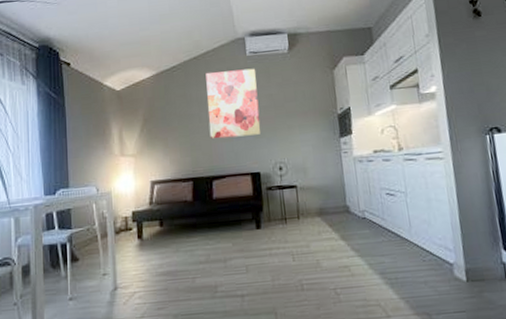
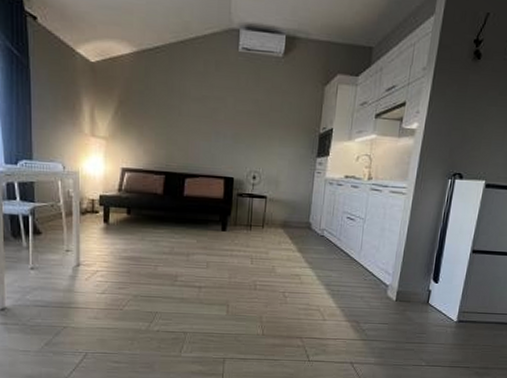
wall art: present [206,68,261,140] -> none [188,61,246,140]

